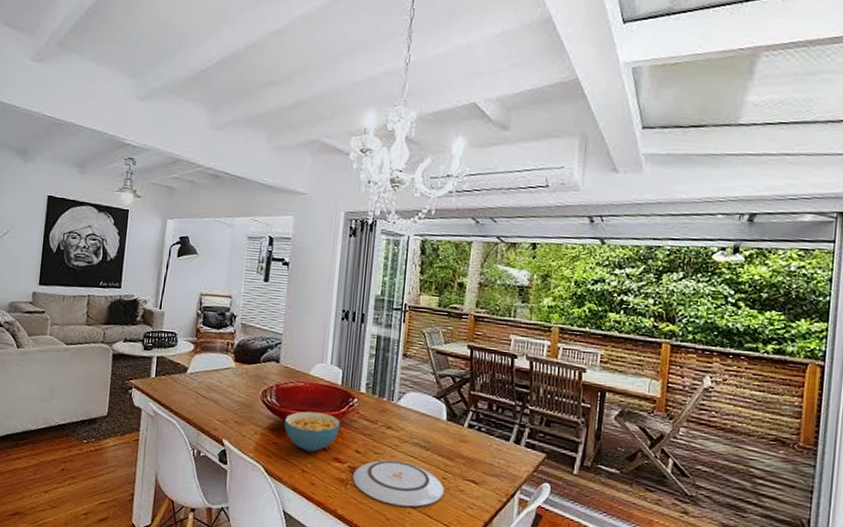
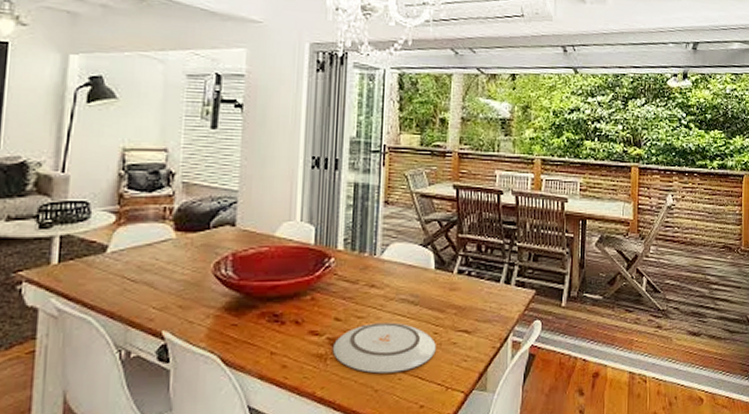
cereal bowl: present [284,411,341,452] -> none [244,279,315,329]

